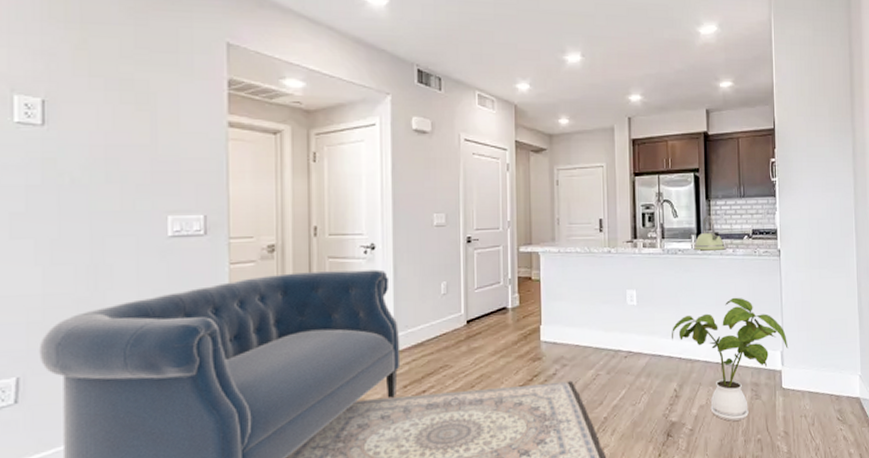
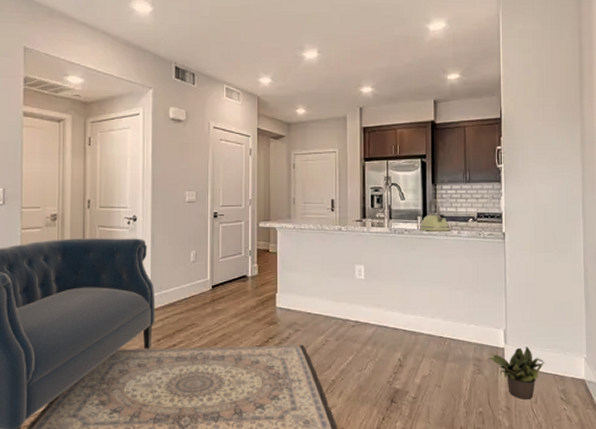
house plant: present [671,297,789,421] -> none [396,276,512,393]
potted plant: none [766,366,822,423] -> present [488,346,545,399]

